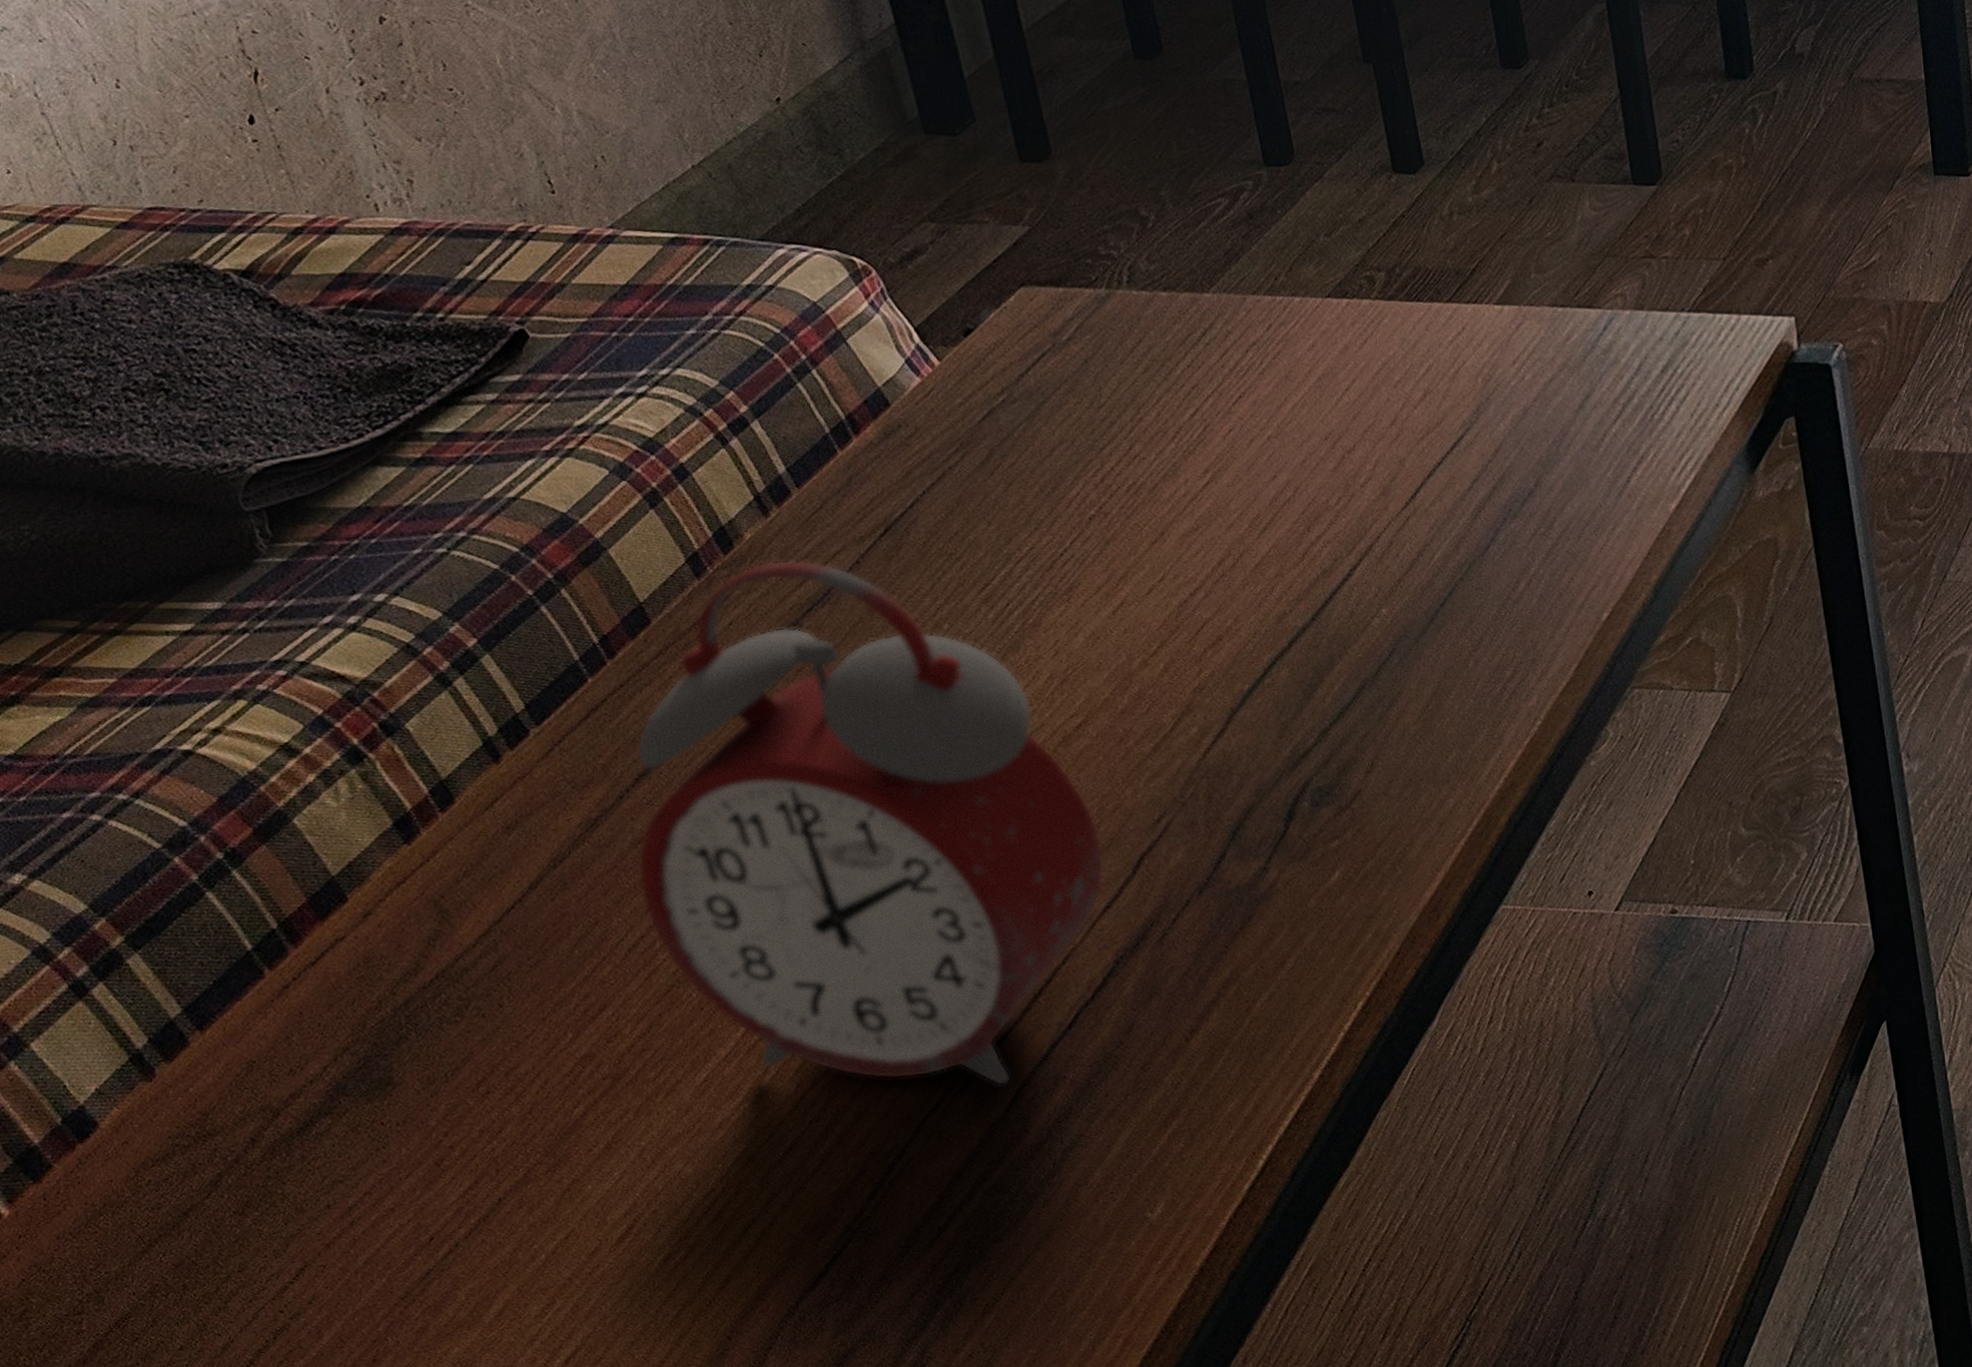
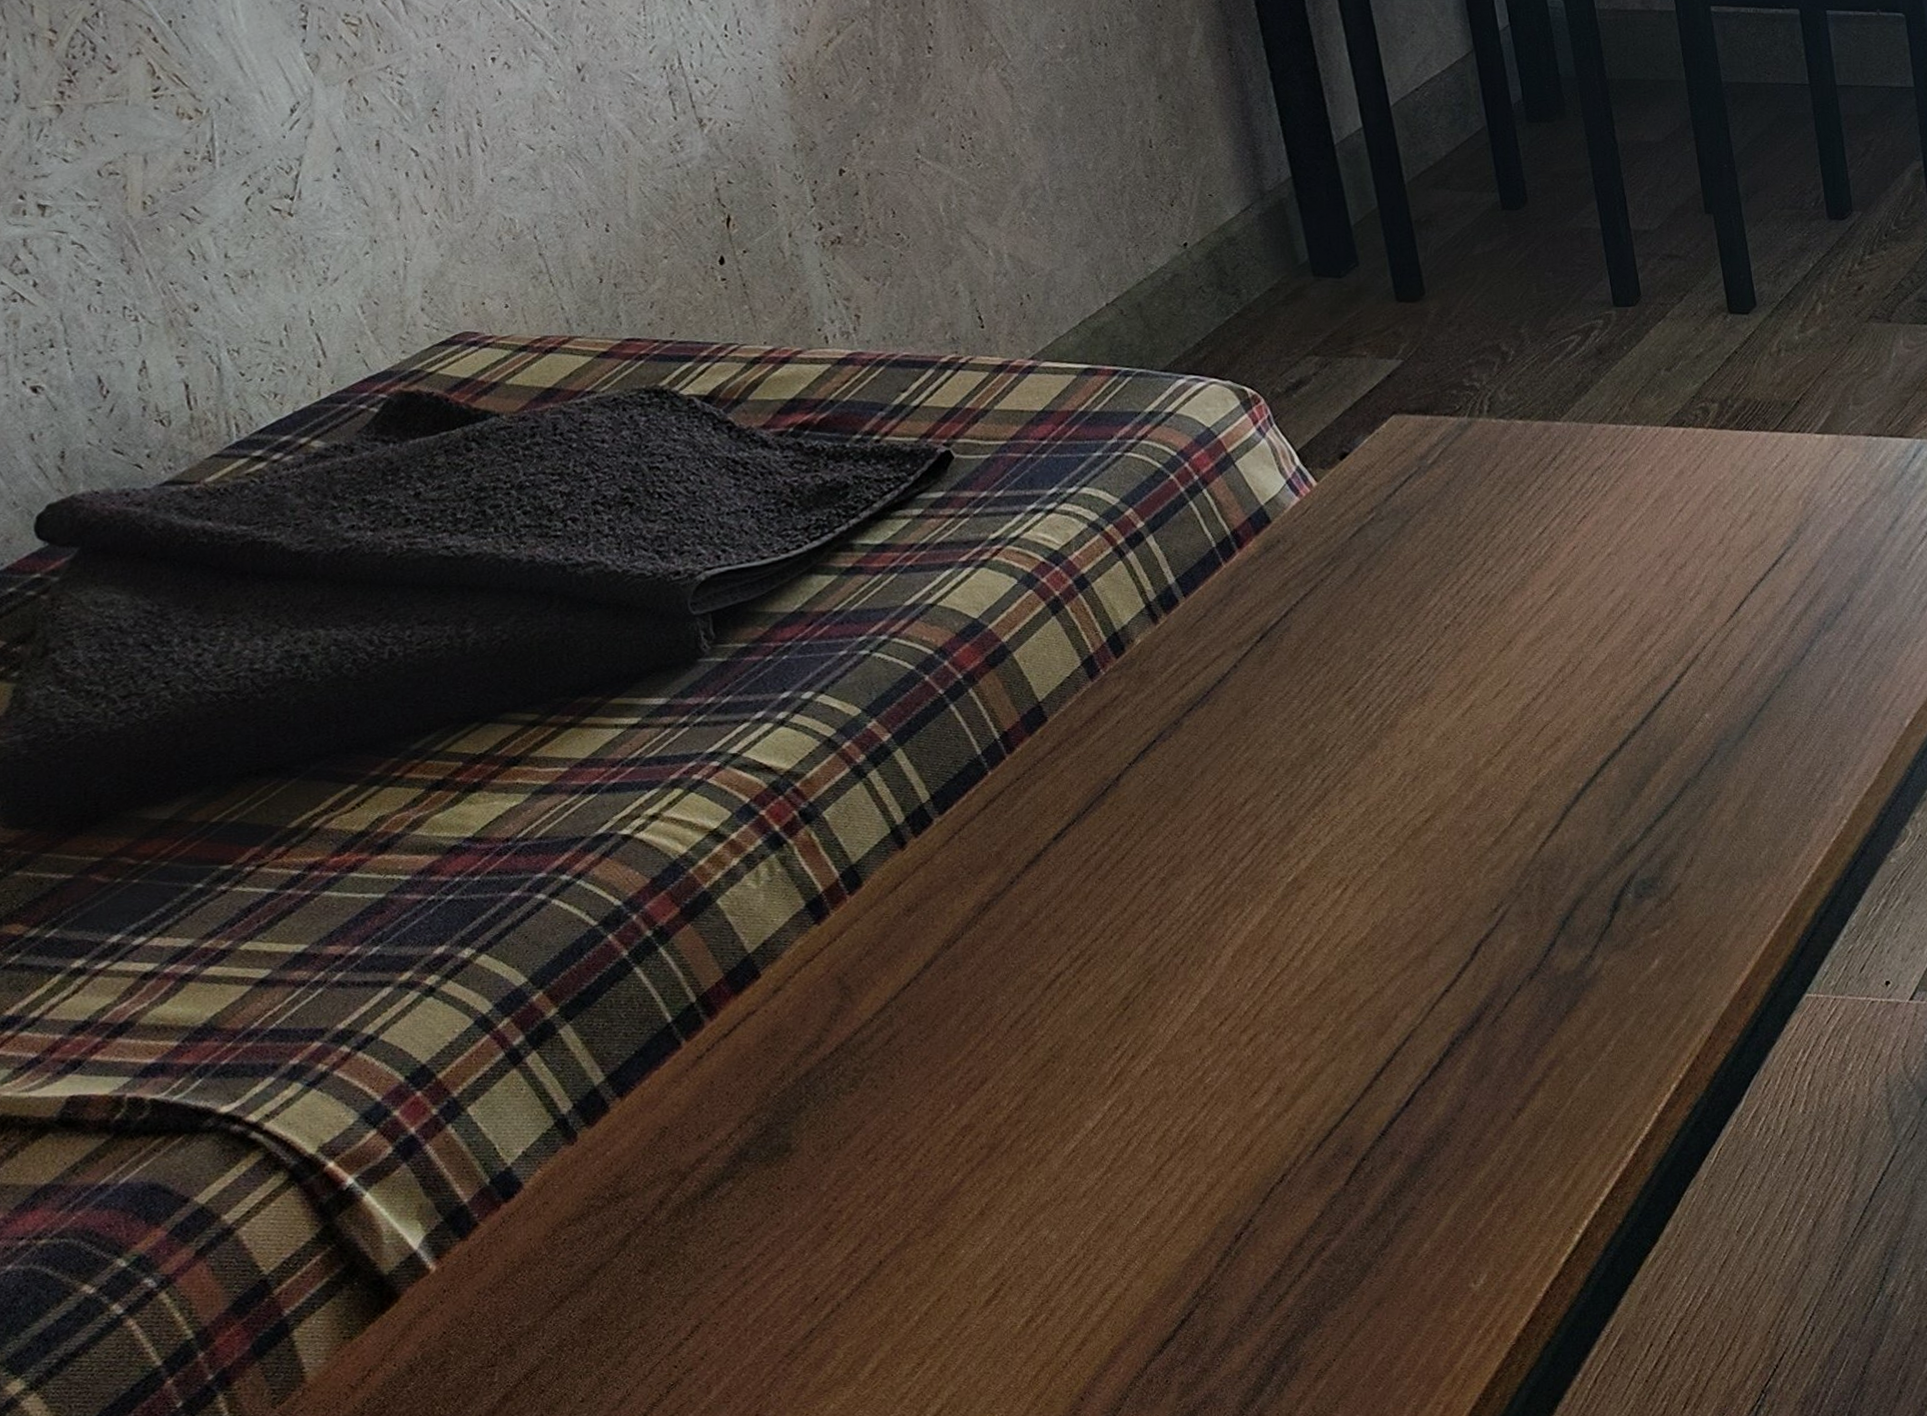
alarm clock: present [636,559,1104,1086] -> none [1023,663,1444,1160]

